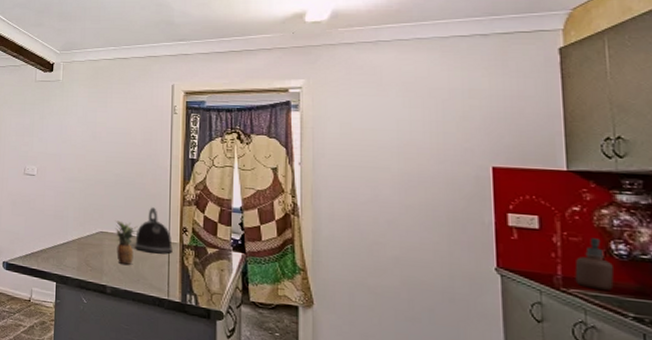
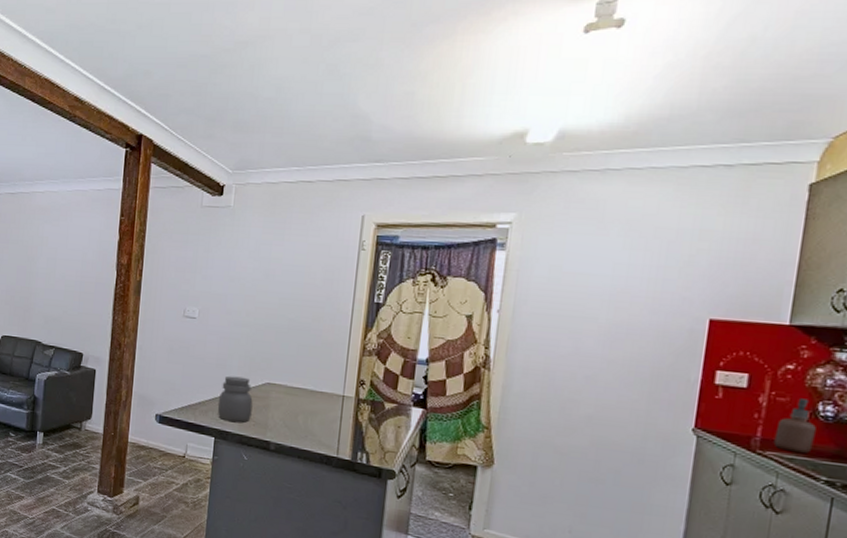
jar: none [57,225,89,269] -> present [217,375,253,423]
fruit: present [115,220,139,265] -> none [284,371,311,420]
kettle: present [135,207,173,255] -> none [305,357,347,409]

